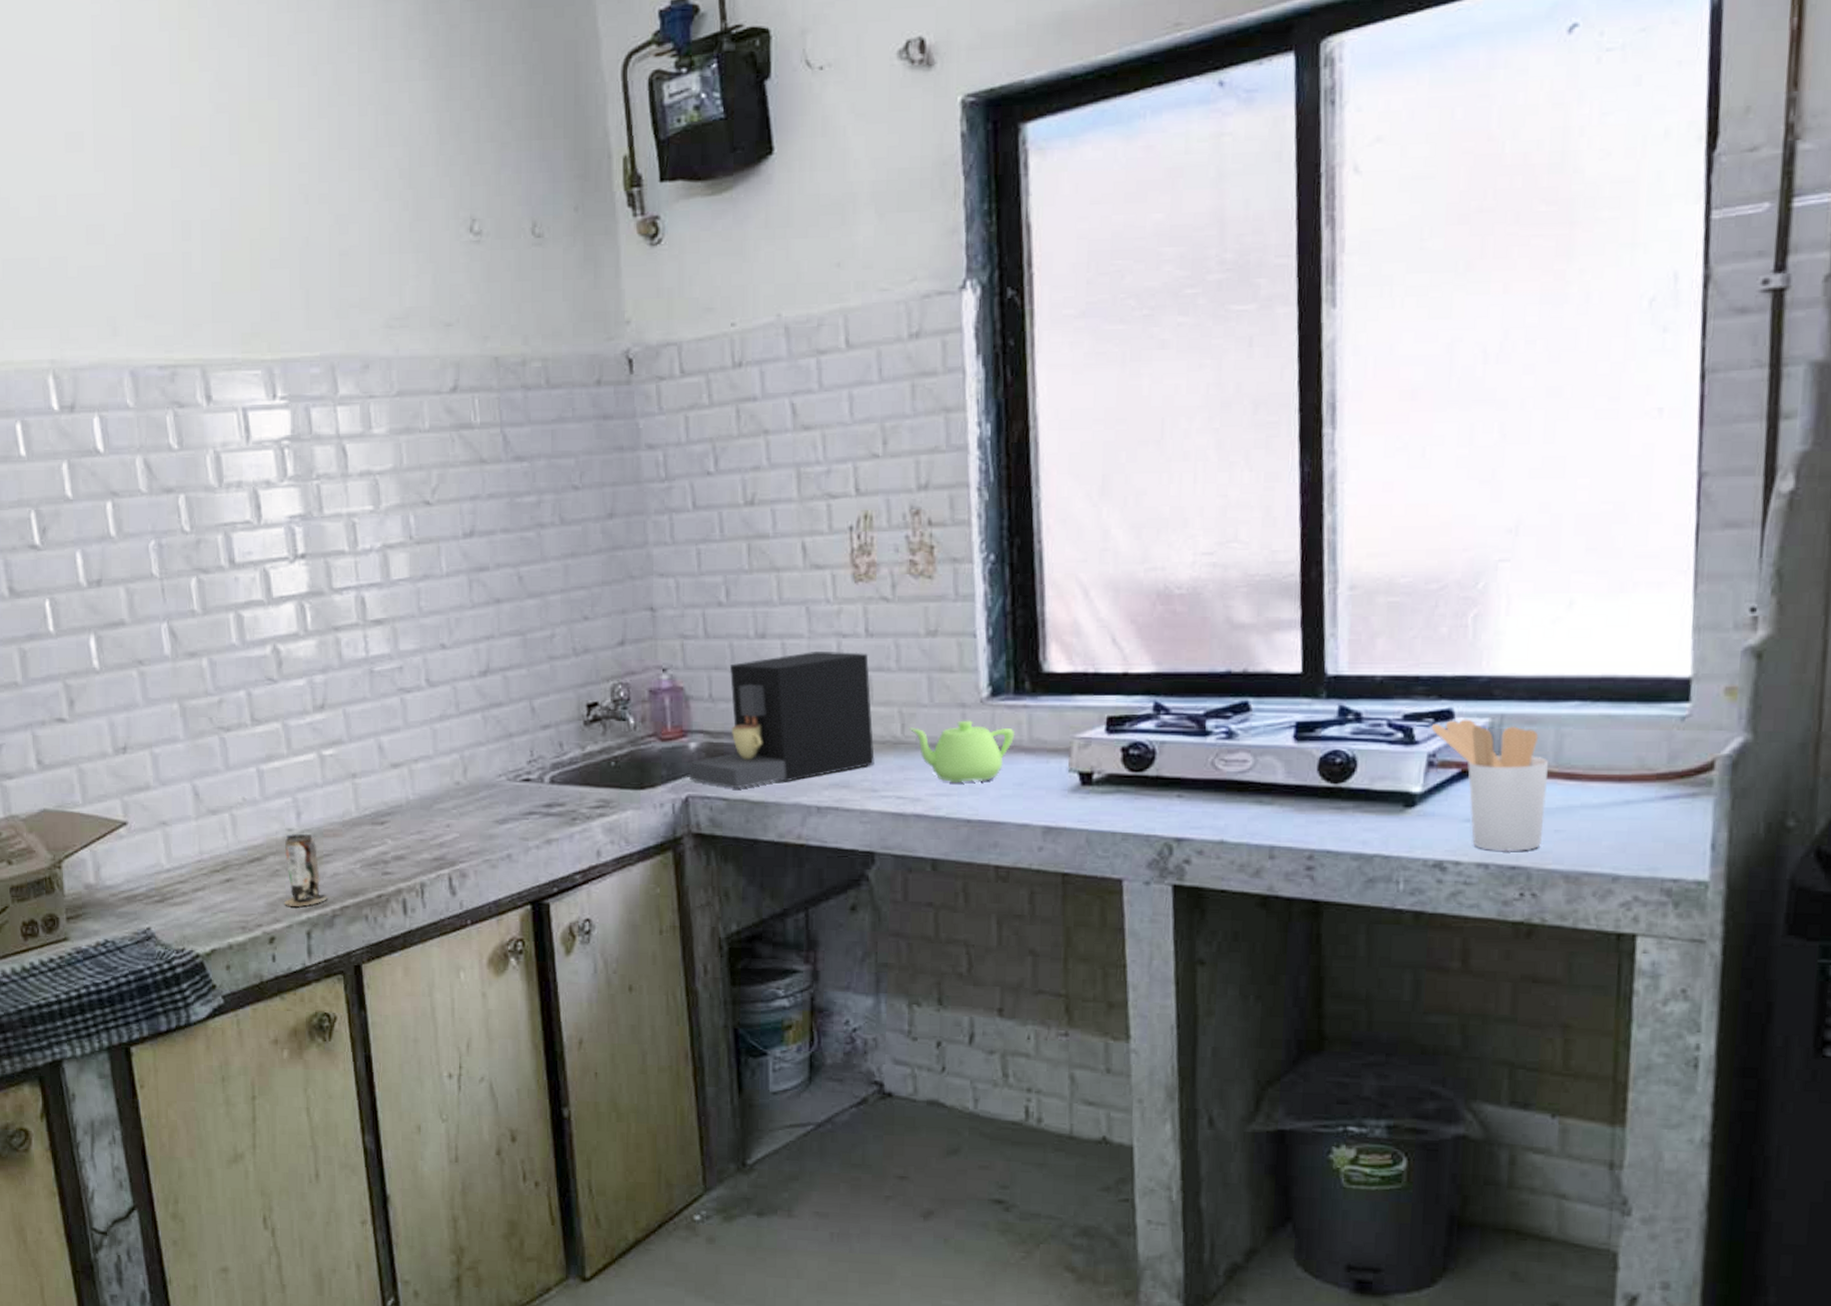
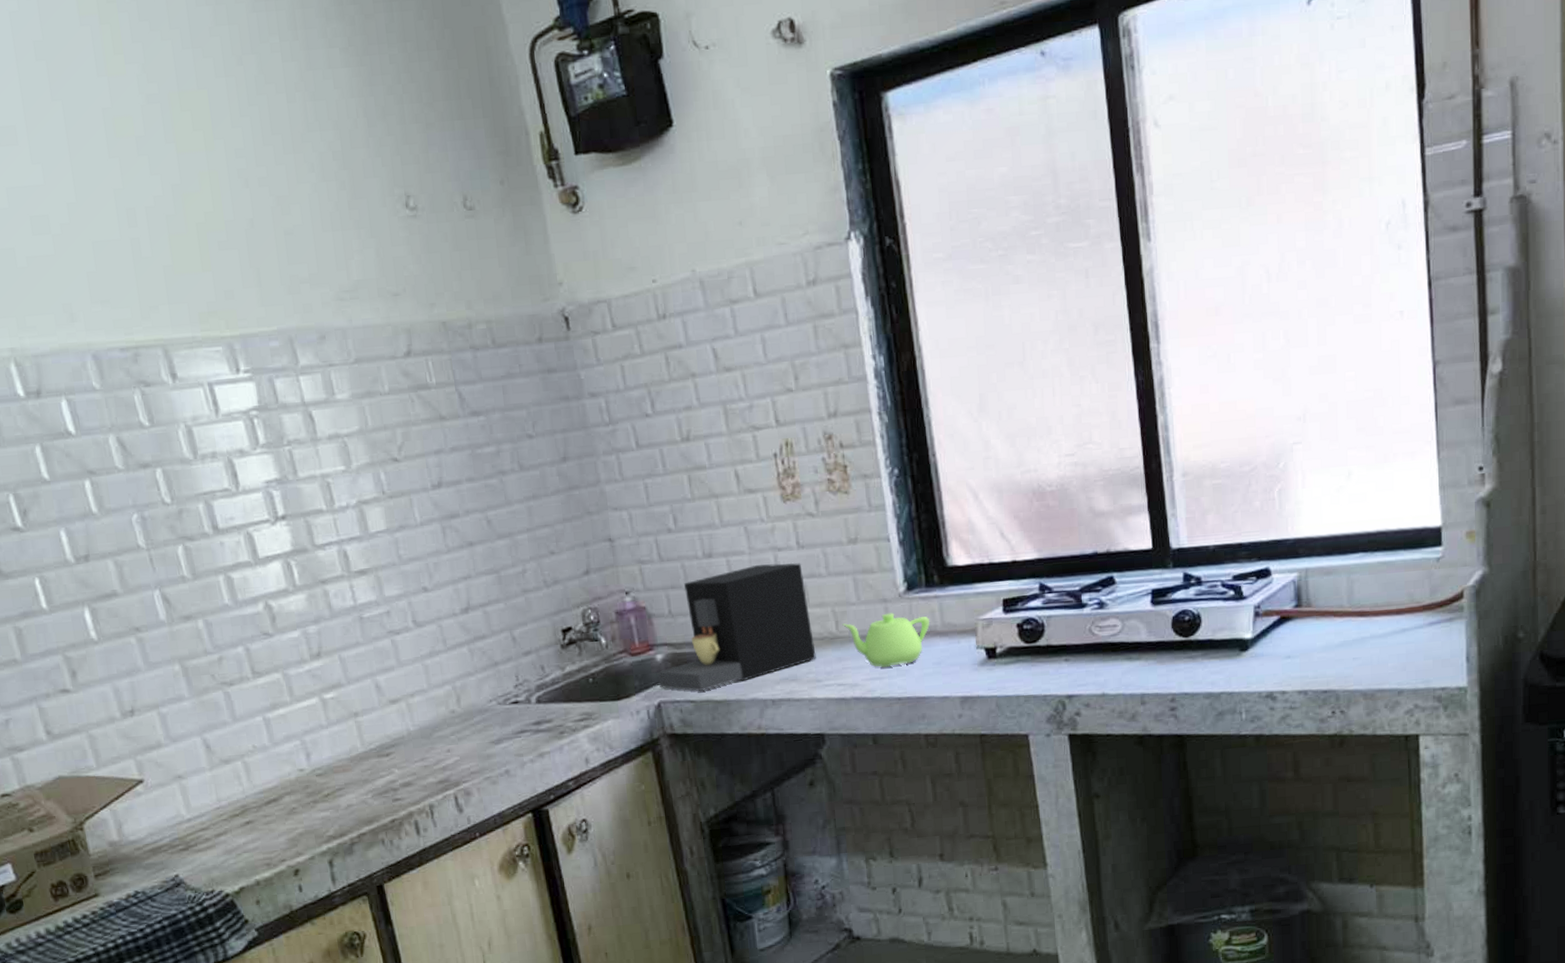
can: present [284,834,327,906] -> none [297,772,344,840]
utensil holder: present [1431,719,1550,852] -> none [1254,574,1345,680]

